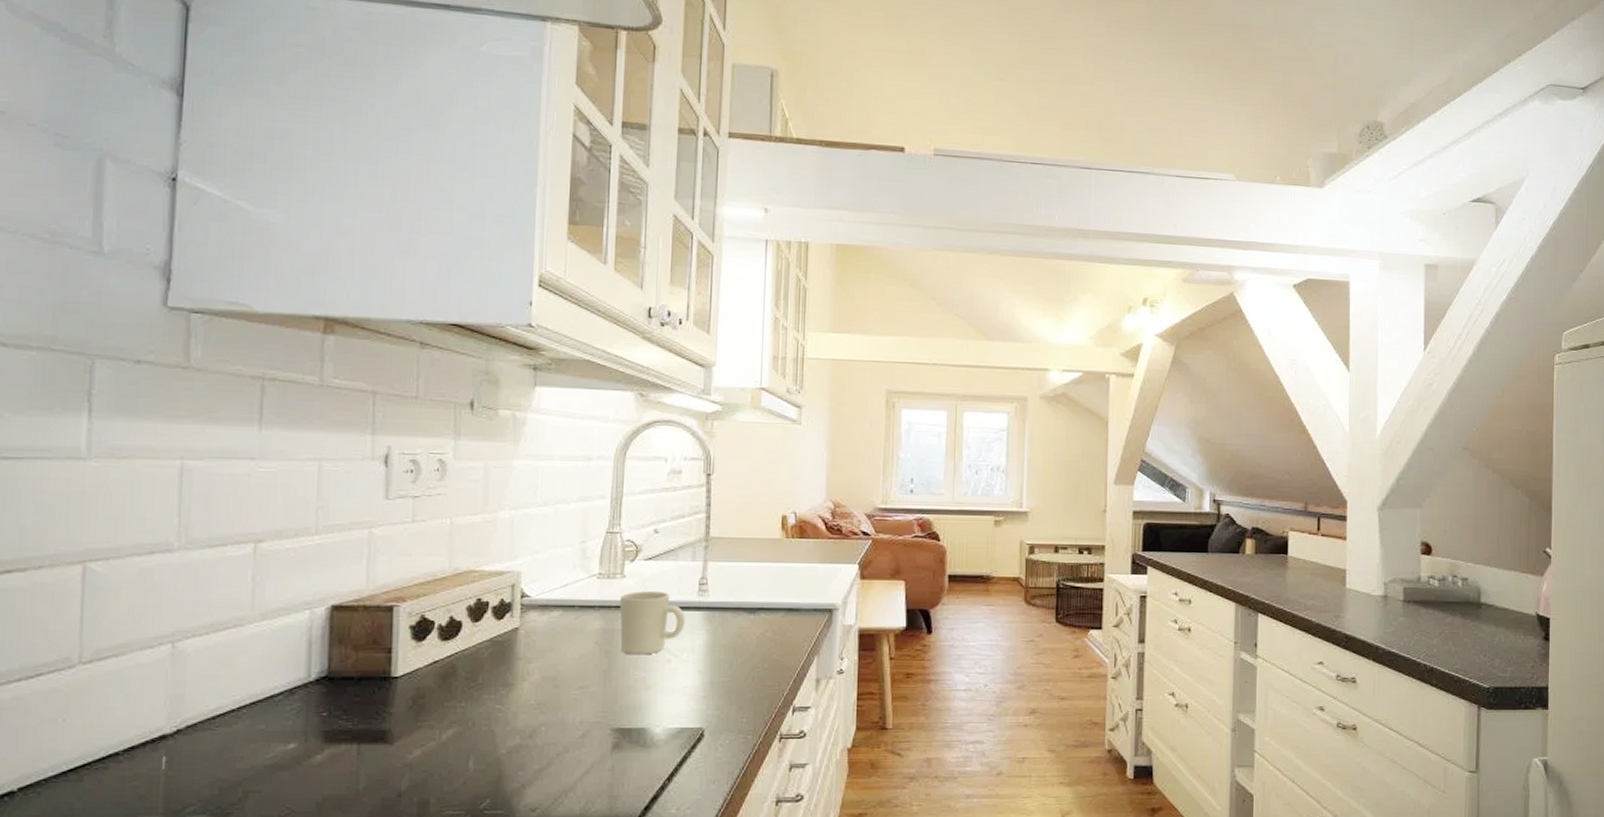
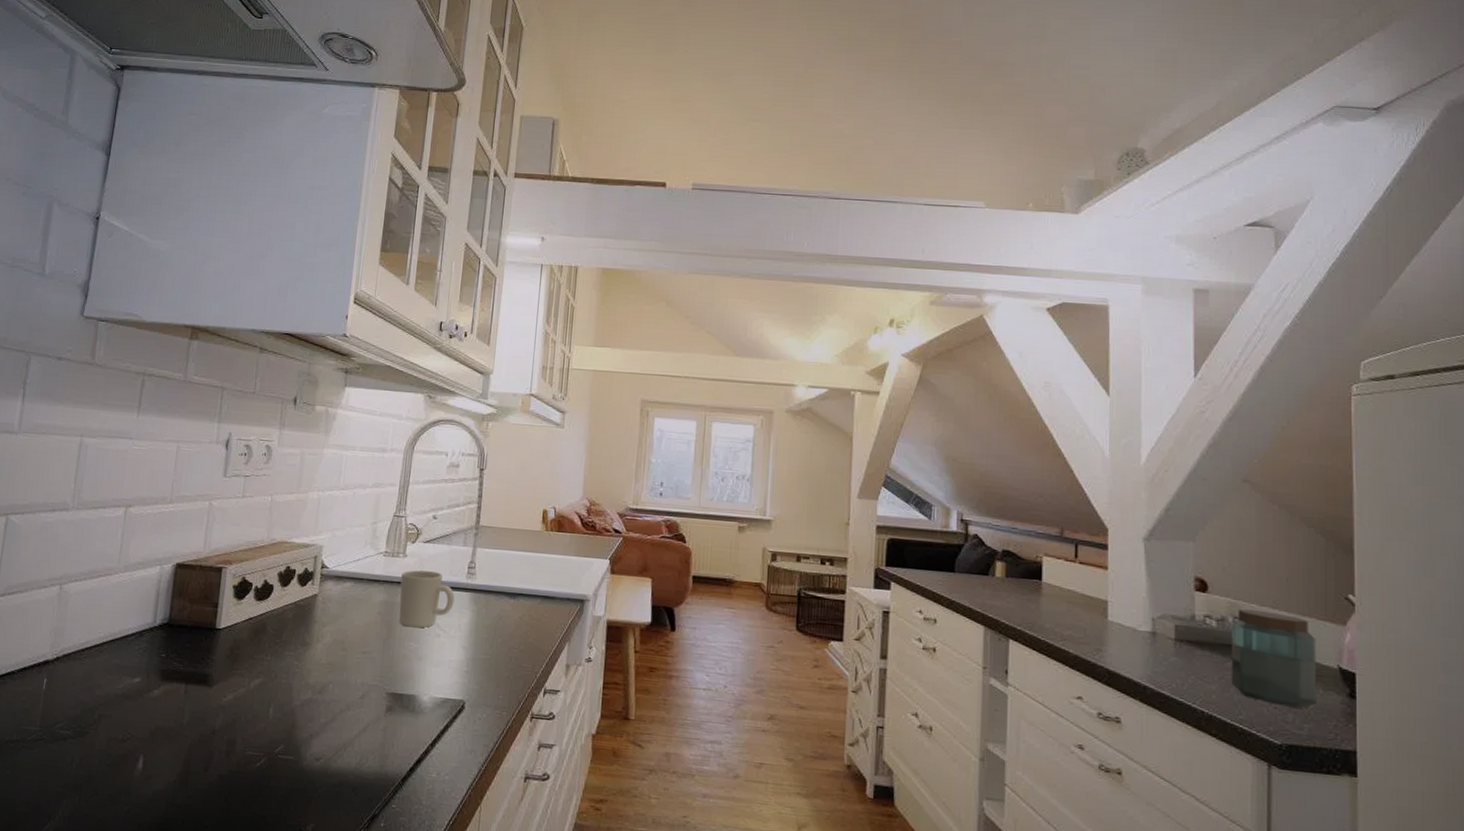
peanut butter: none [1450,568,1520,653] -> present [1232,609,1317,708]

